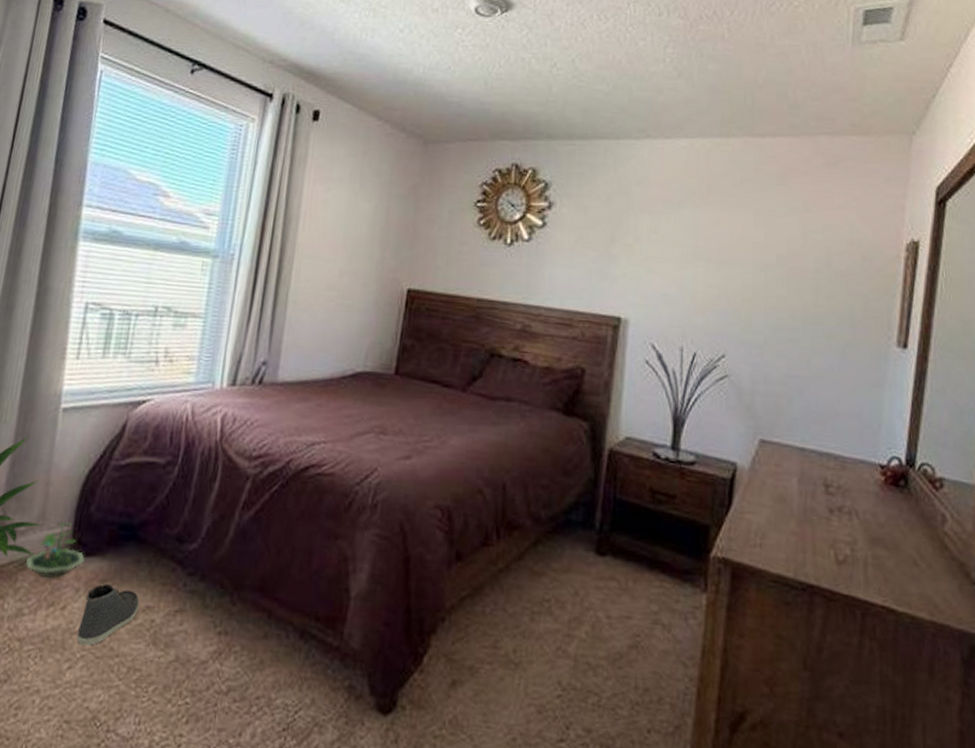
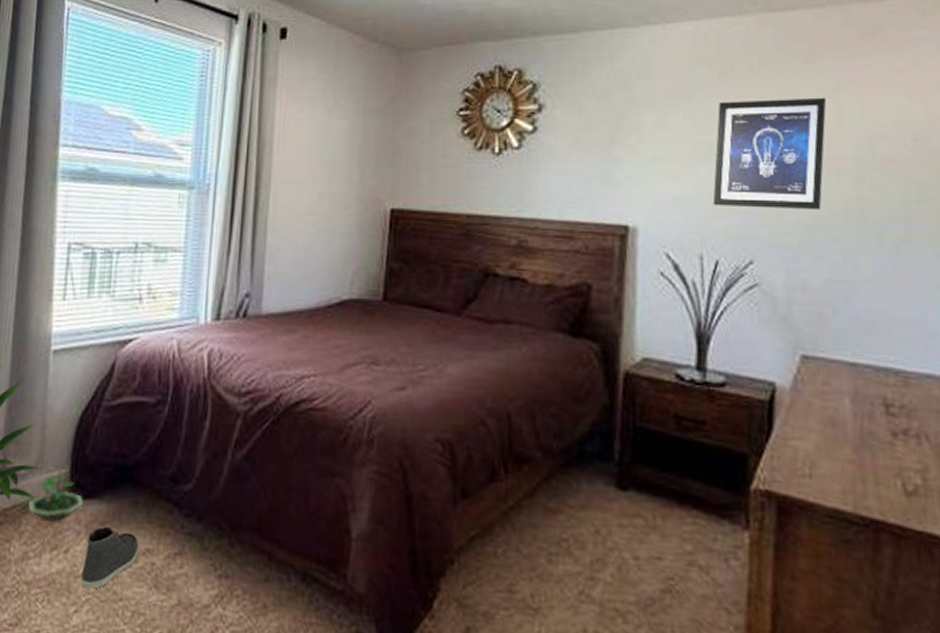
wall art: none [694,212,795,314] -> present [712,97,827,211]

